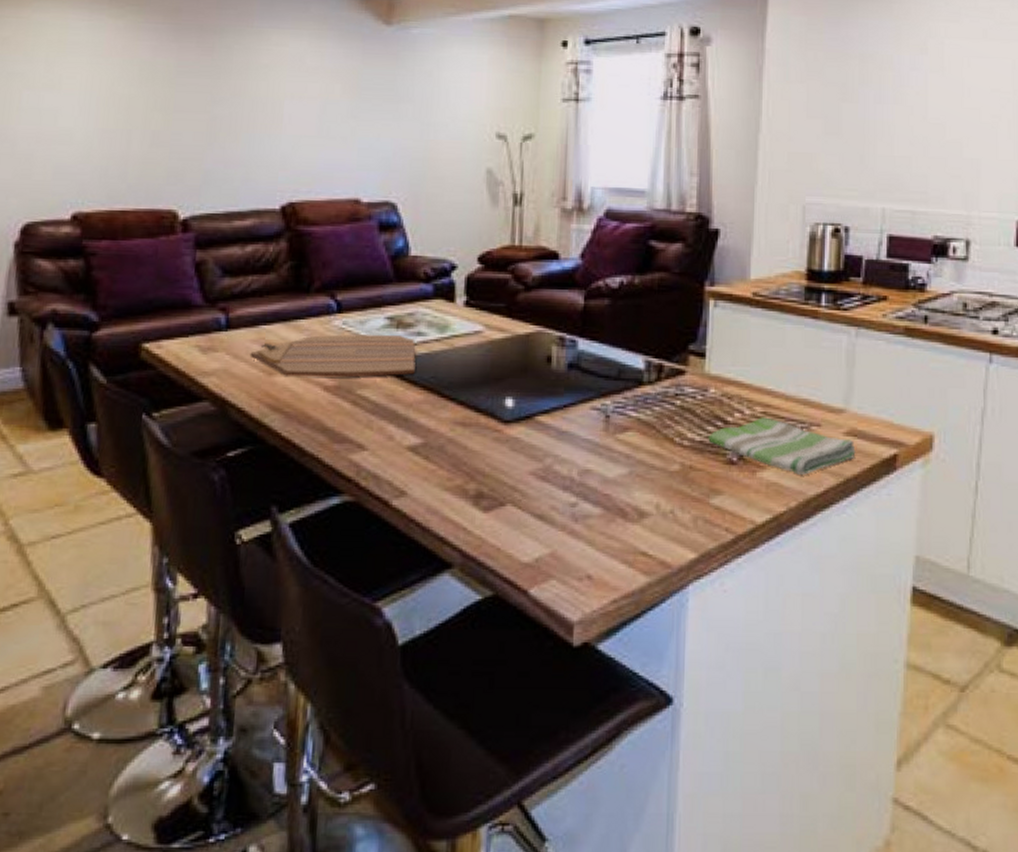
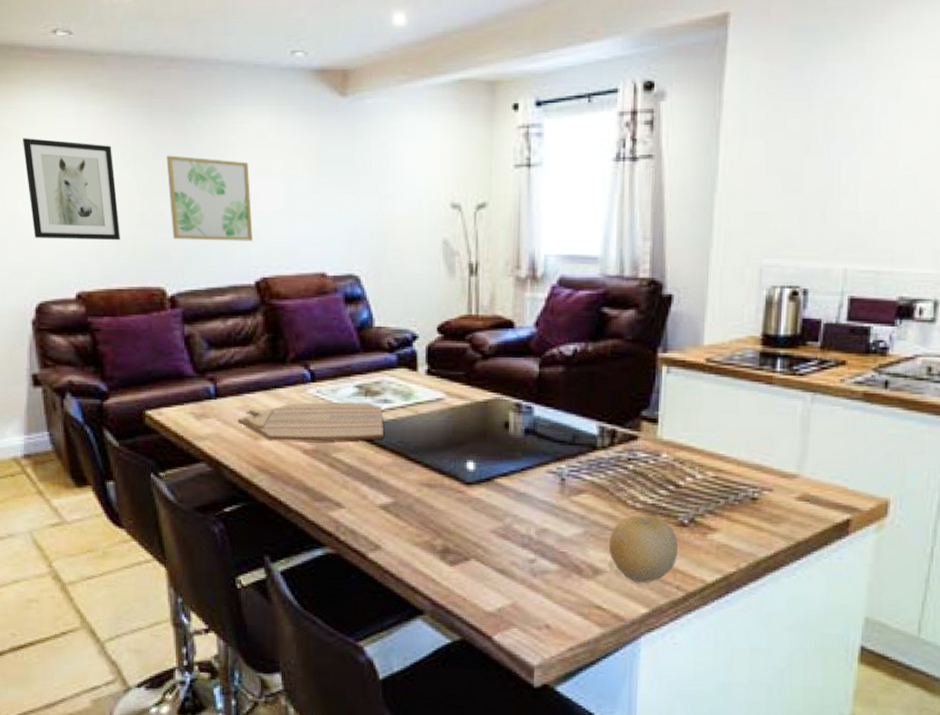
wall art: none [24,49,131,160] -> present [22,138,120,241]
wall art: none [189,73,282,165] -> present [166,155,253,241]
fruit: none [654,453,728,526] -> present [608,515,679,583]
dish towel: present [708,417,856,475] -> none [660,481,808,538]

